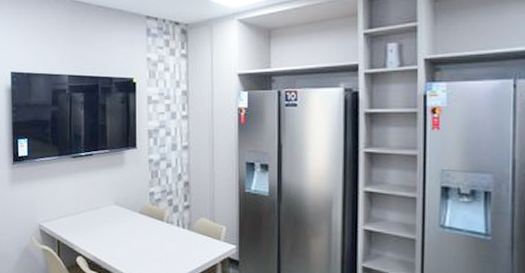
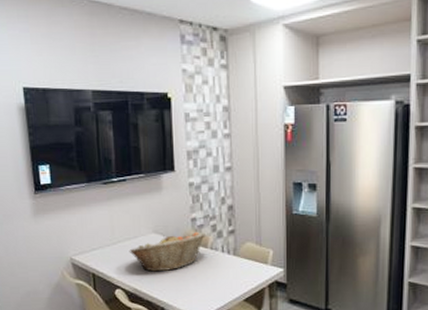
fruit basket: none [91,206,162,242] -> present [129,232,206,272]

